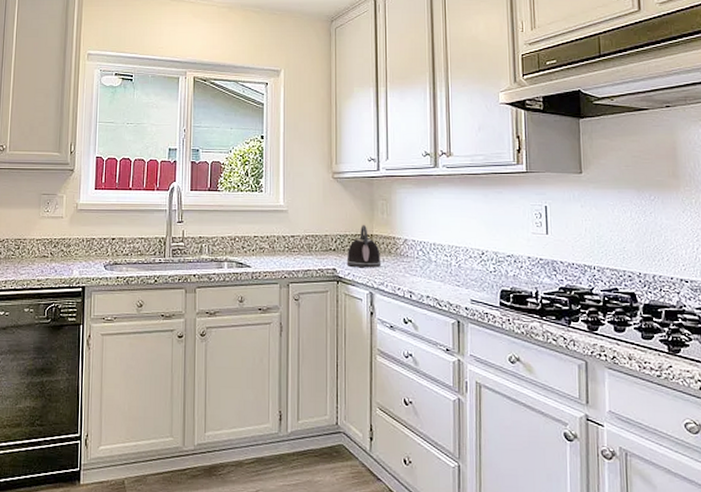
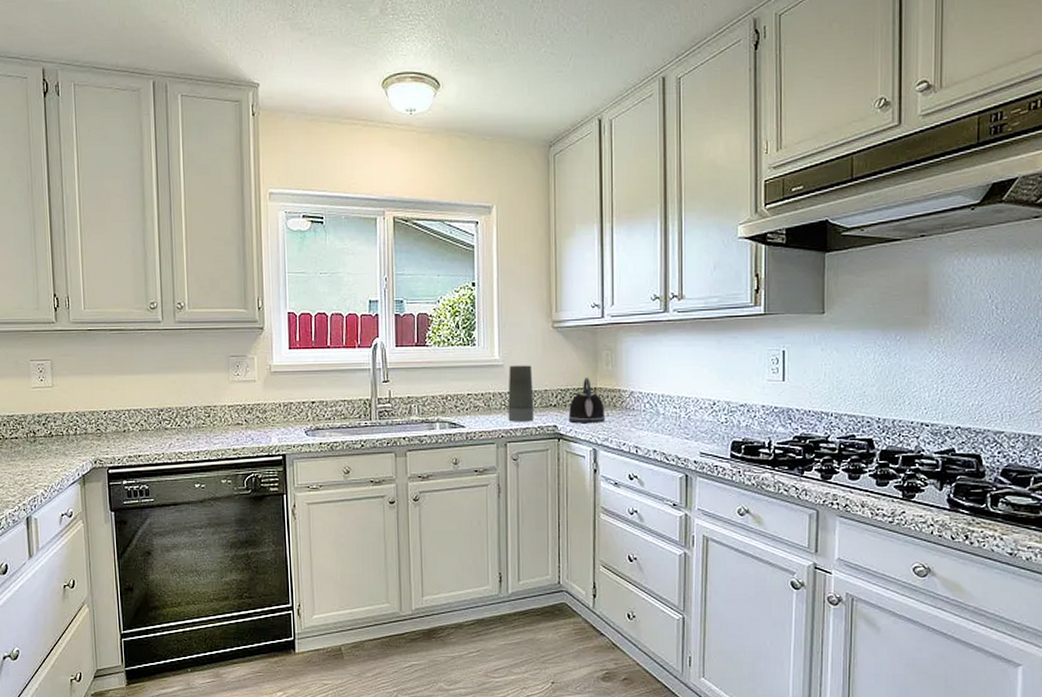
canister: none [291,211,315,264] -> present [508,365,535,422]

